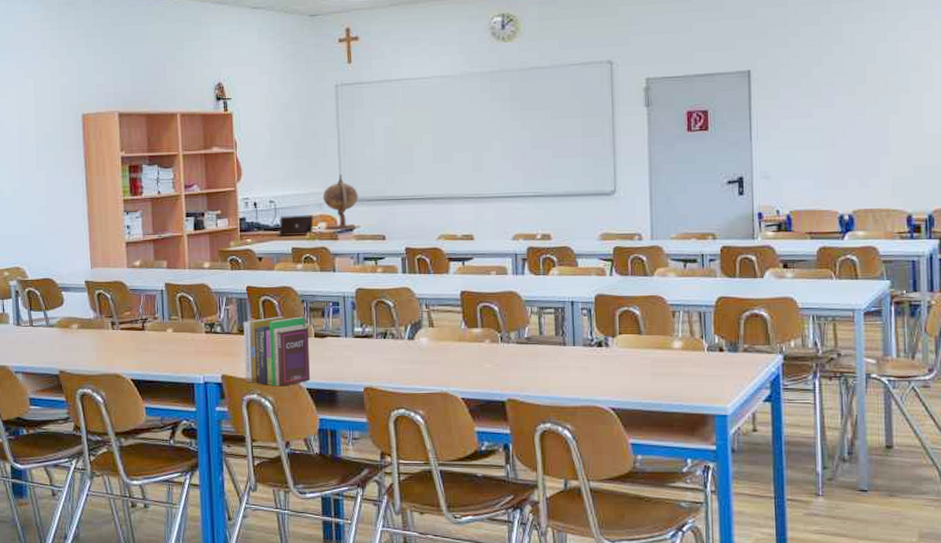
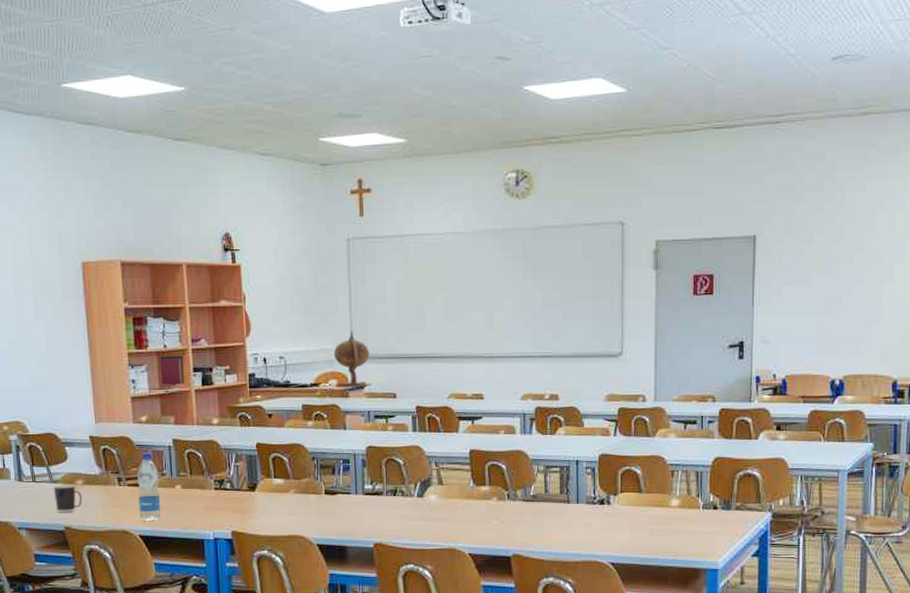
mug: none [49,329,77,356] -> present [53,485,83,512]
bottle: none [130,297,153,366] -> present [137,453,161,522]
books: none [154,202,178,230] -> present [160,356,185,385]
books: present [243,316,310,387] -> none [253,473,320,543]
laptop: present [276,214,314,237] -> none [286,371,325,394]

